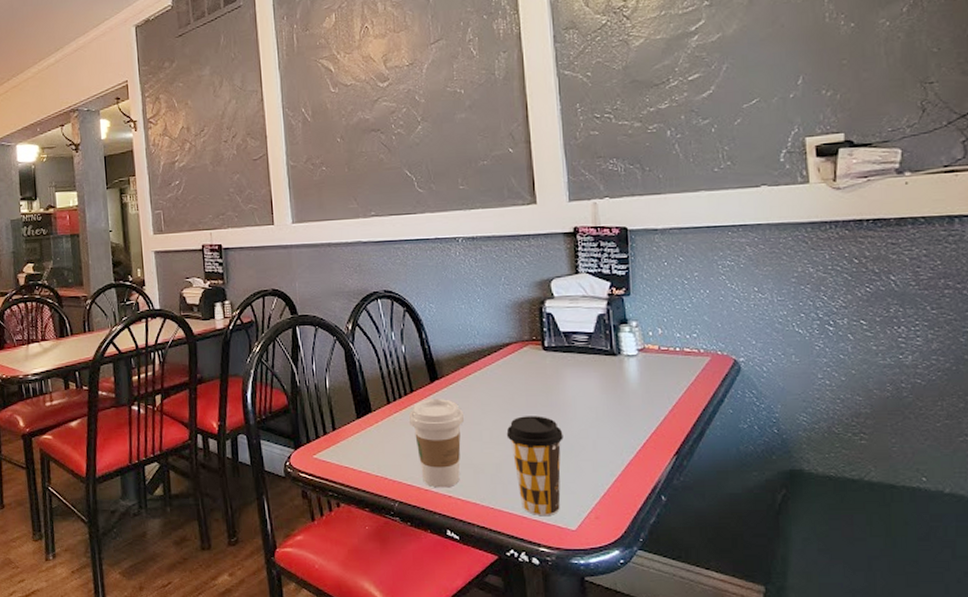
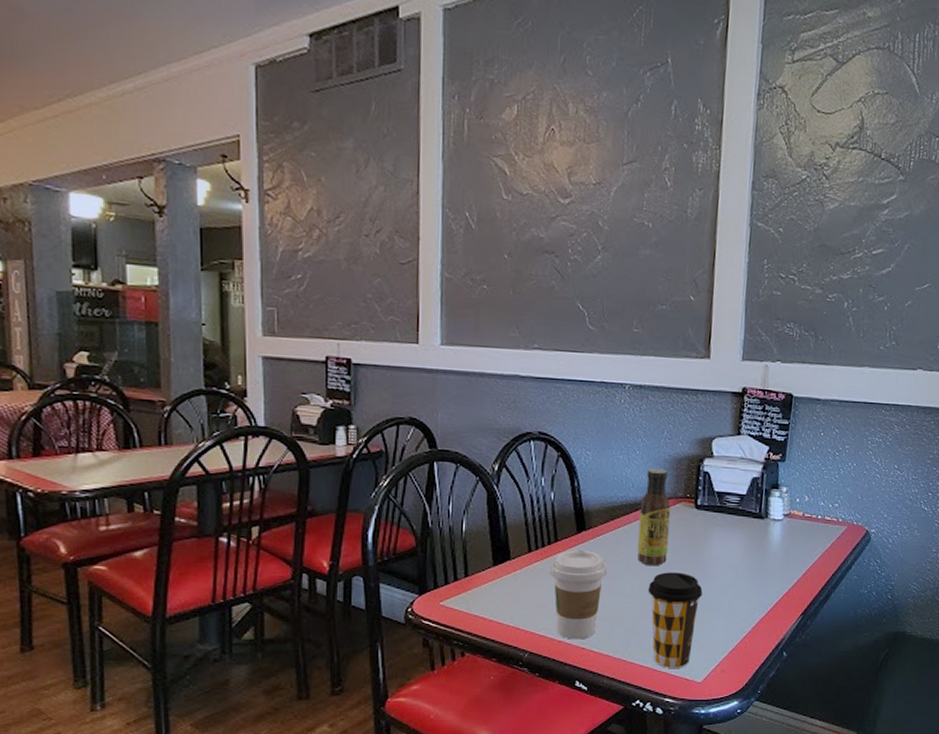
sauce bottle: none [487,313,522,411] -> present [637,468,671,566]

